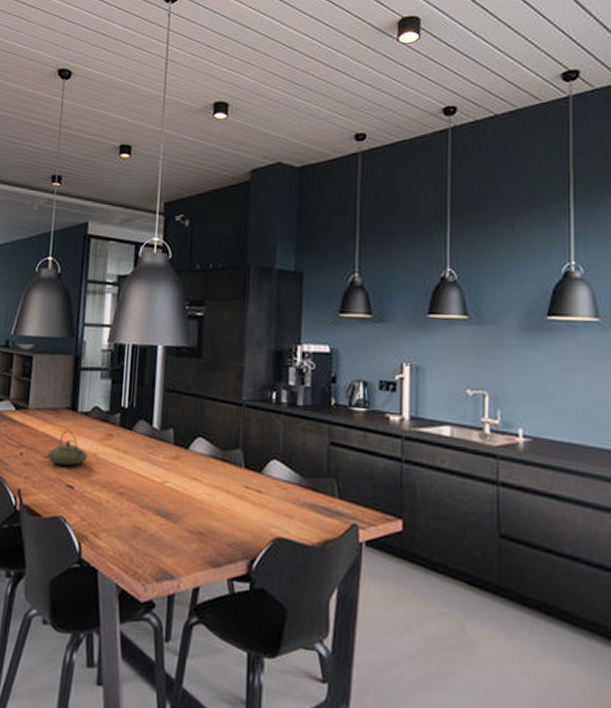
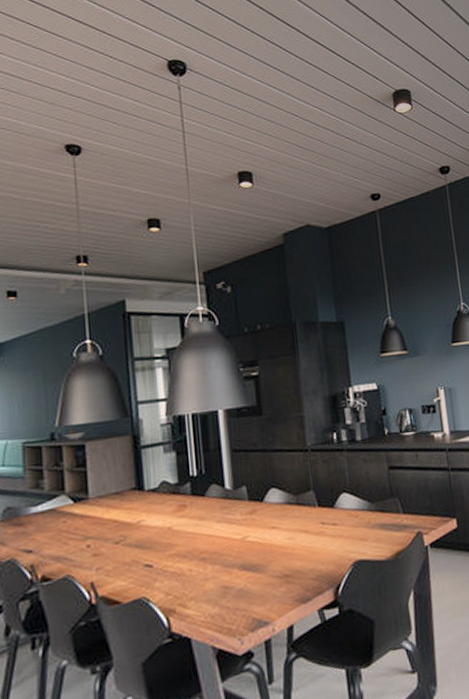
teapot: present [47,429,88,466] -> none [117,510,163,548]

